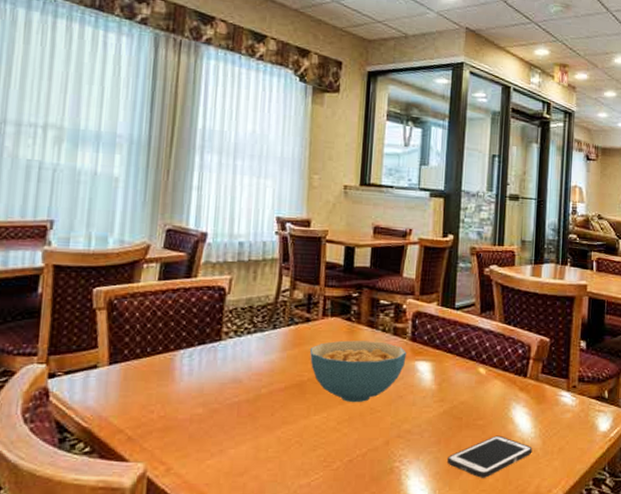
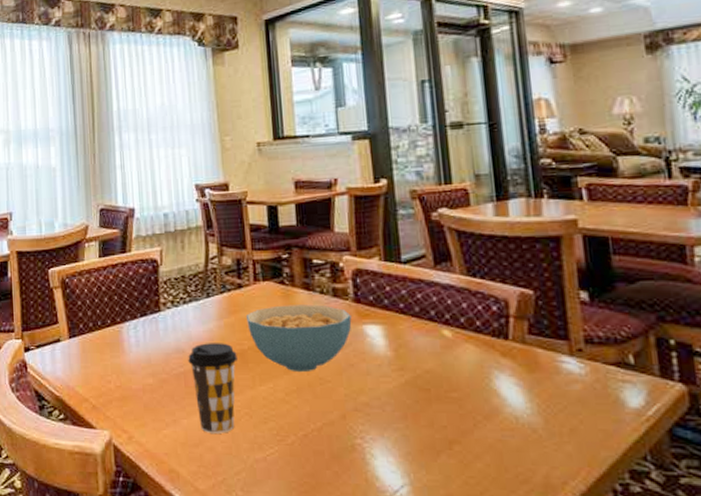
coffee cup: none [244,373,296,462] -> present [188,343,237,433]
cell phone: present [447,435,532,478] -> none [419,411,532,462]

